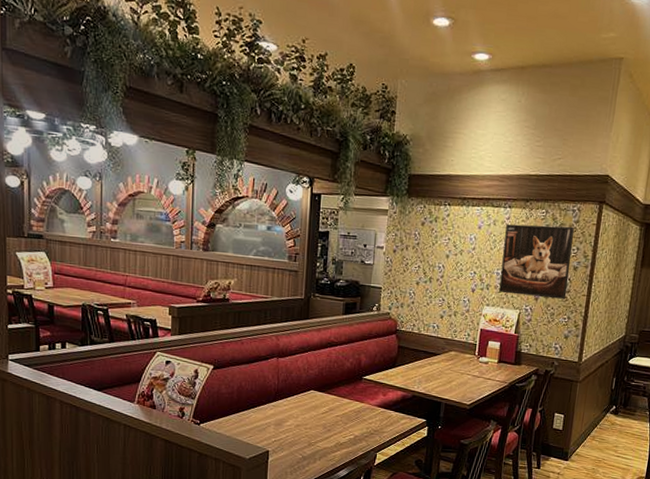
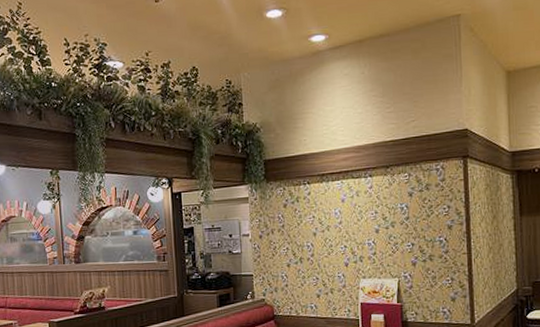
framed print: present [499,223,575,300] -> none [370,185,446,263]

